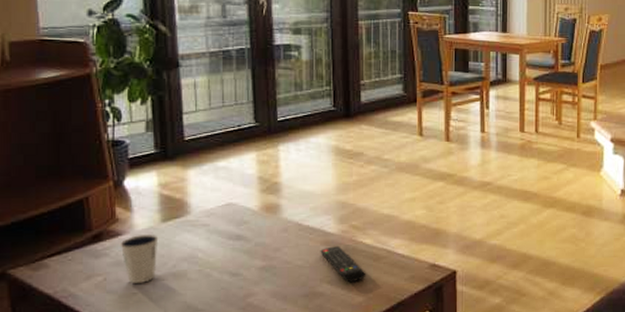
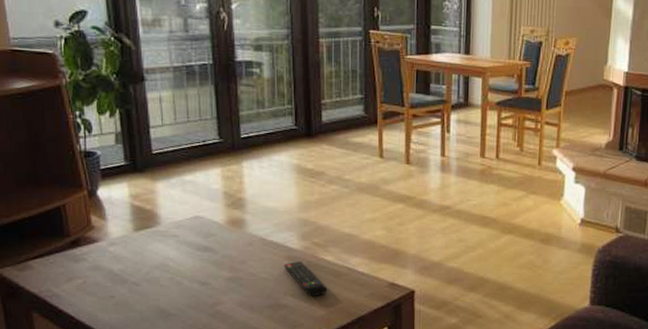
dixie cup: present [120,235,159,283] -> none [96,242,132,287]

